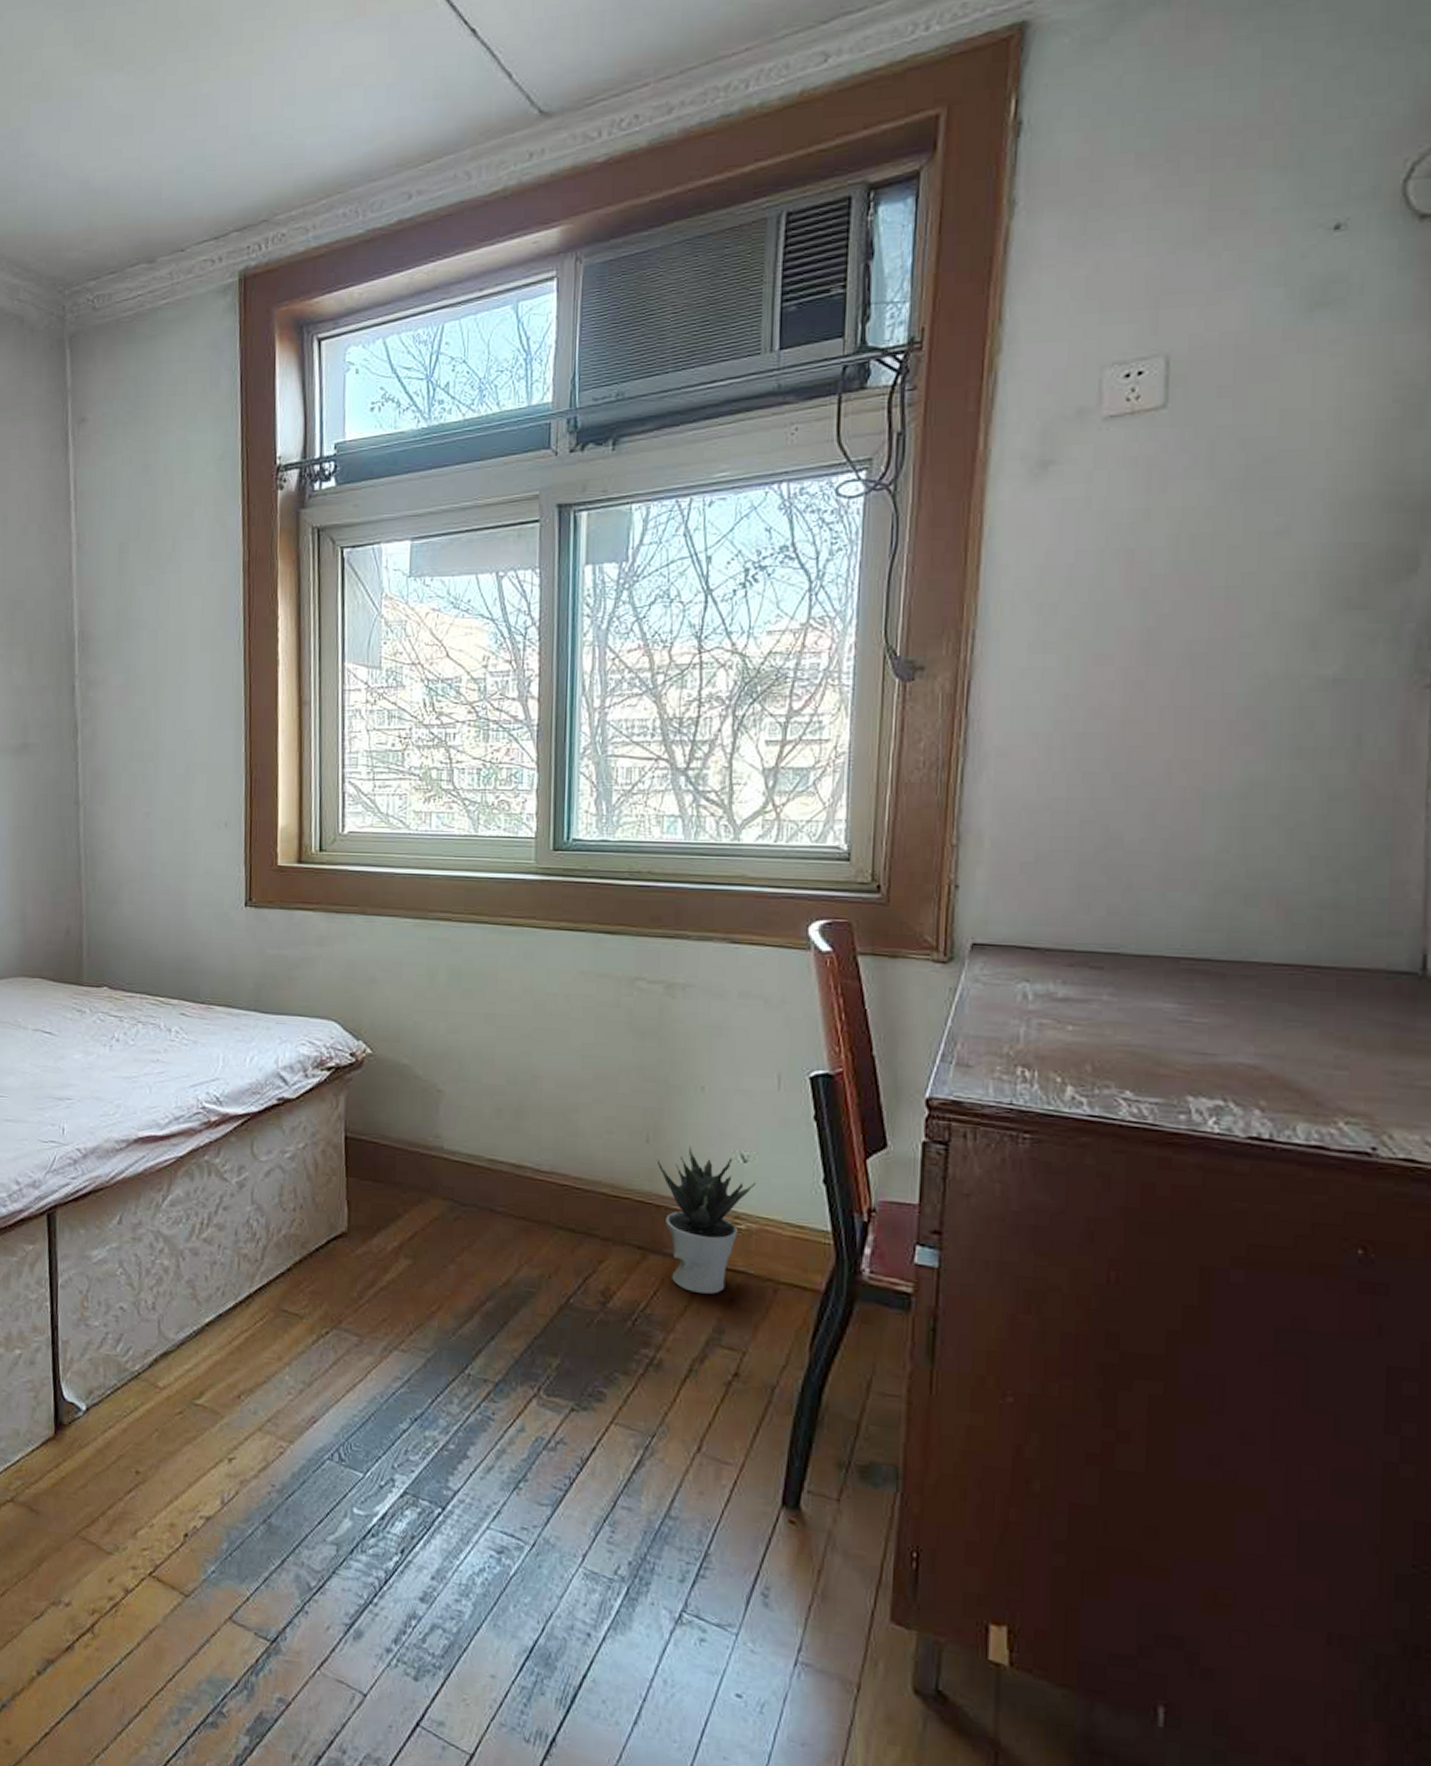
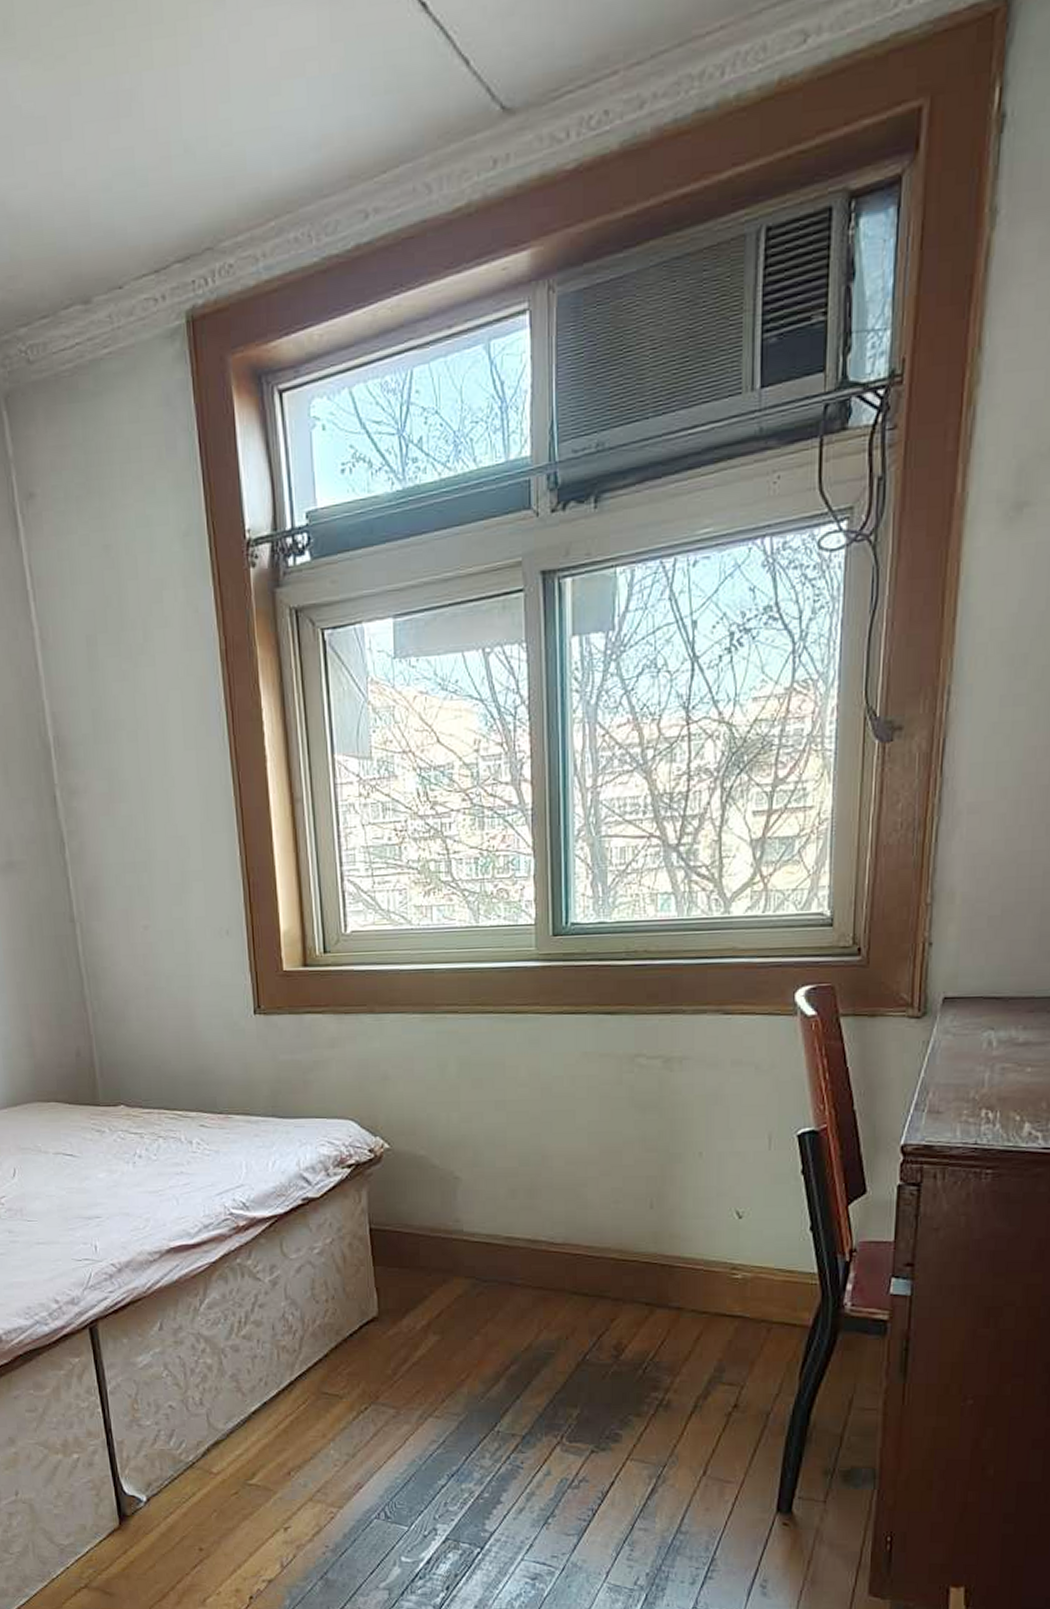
potted plant: present [656,1145,755,1294] -> none [660,1207,750,1338]

